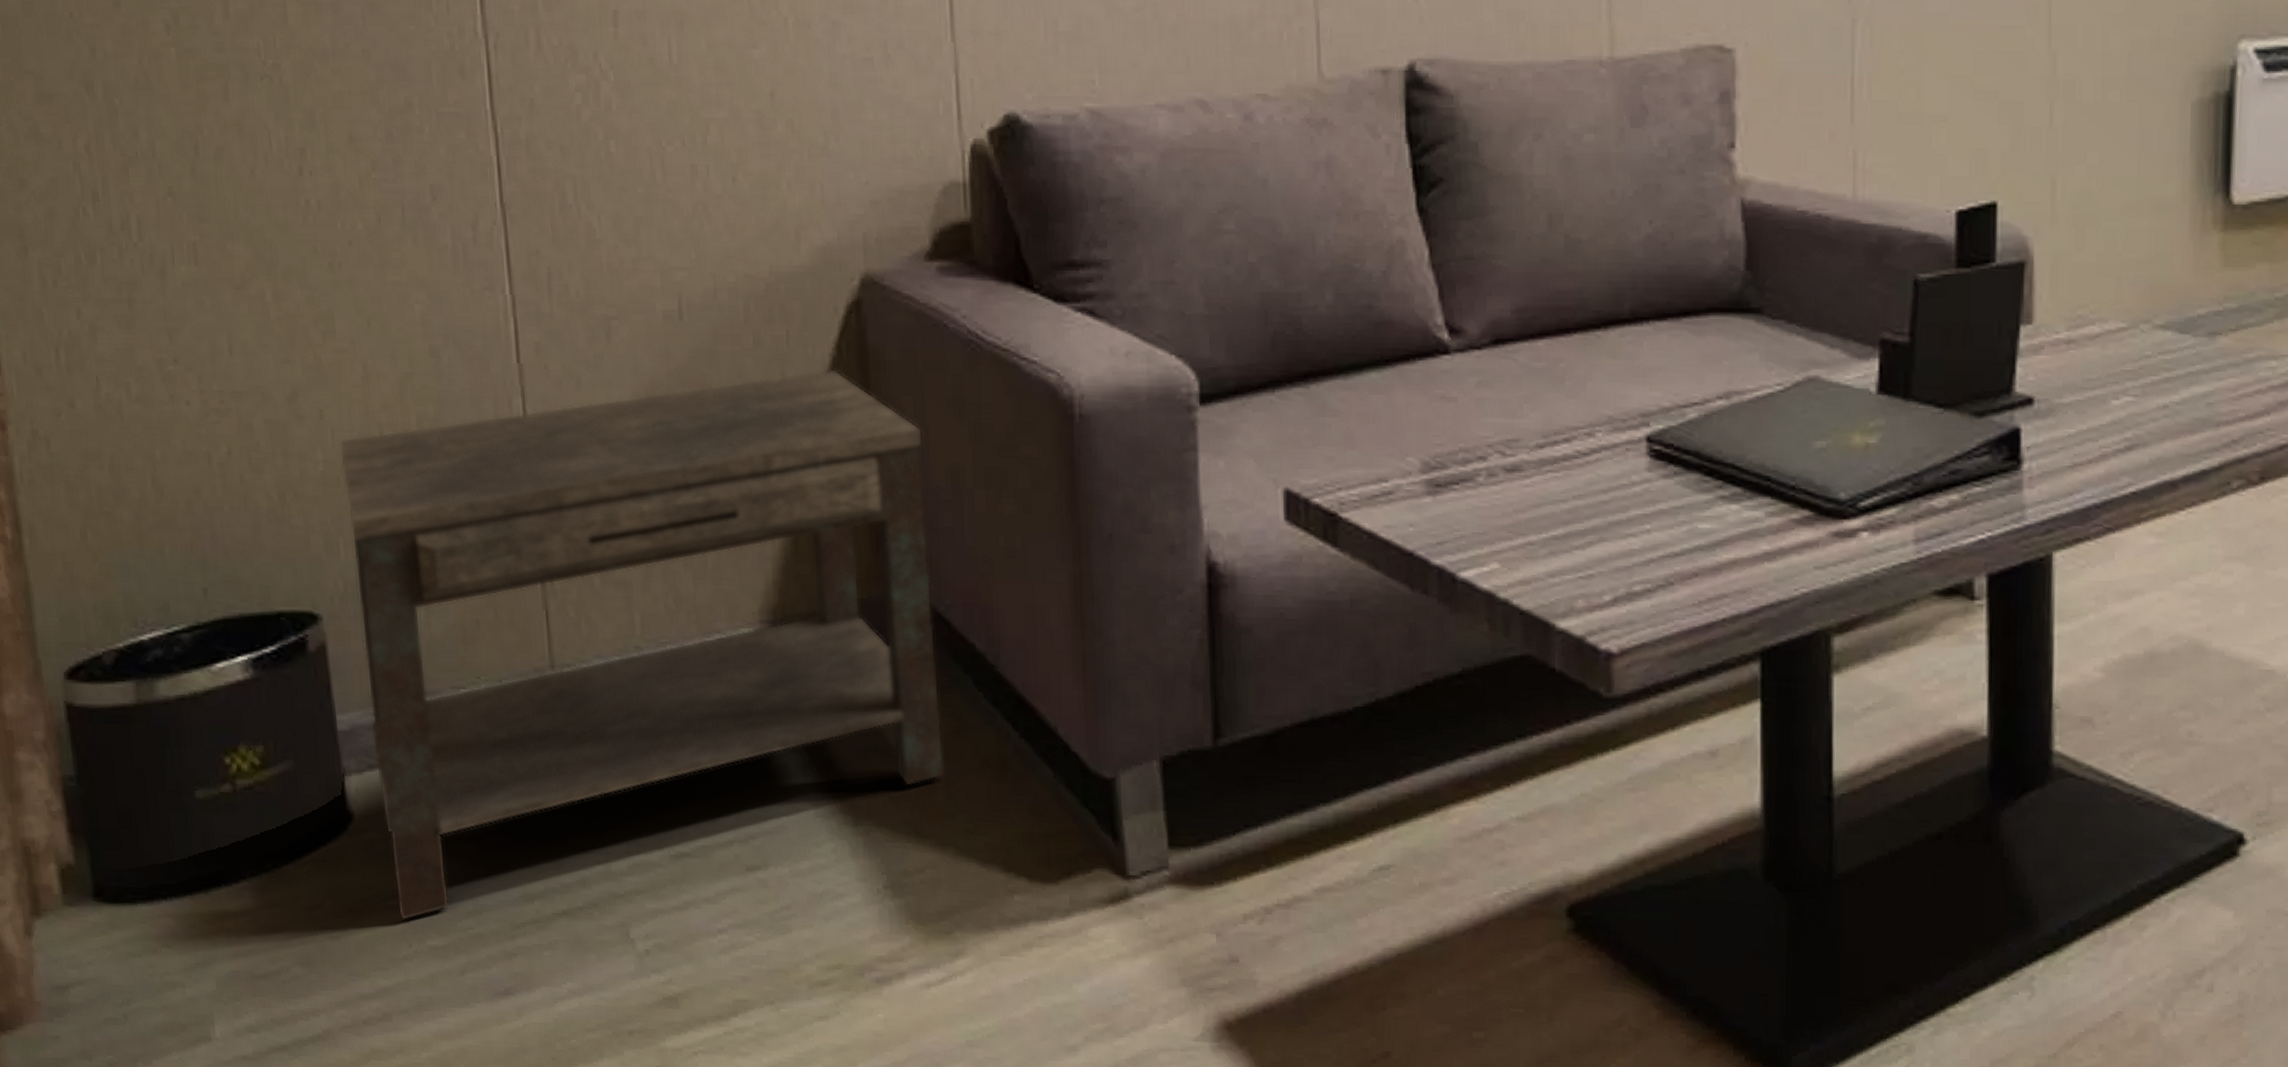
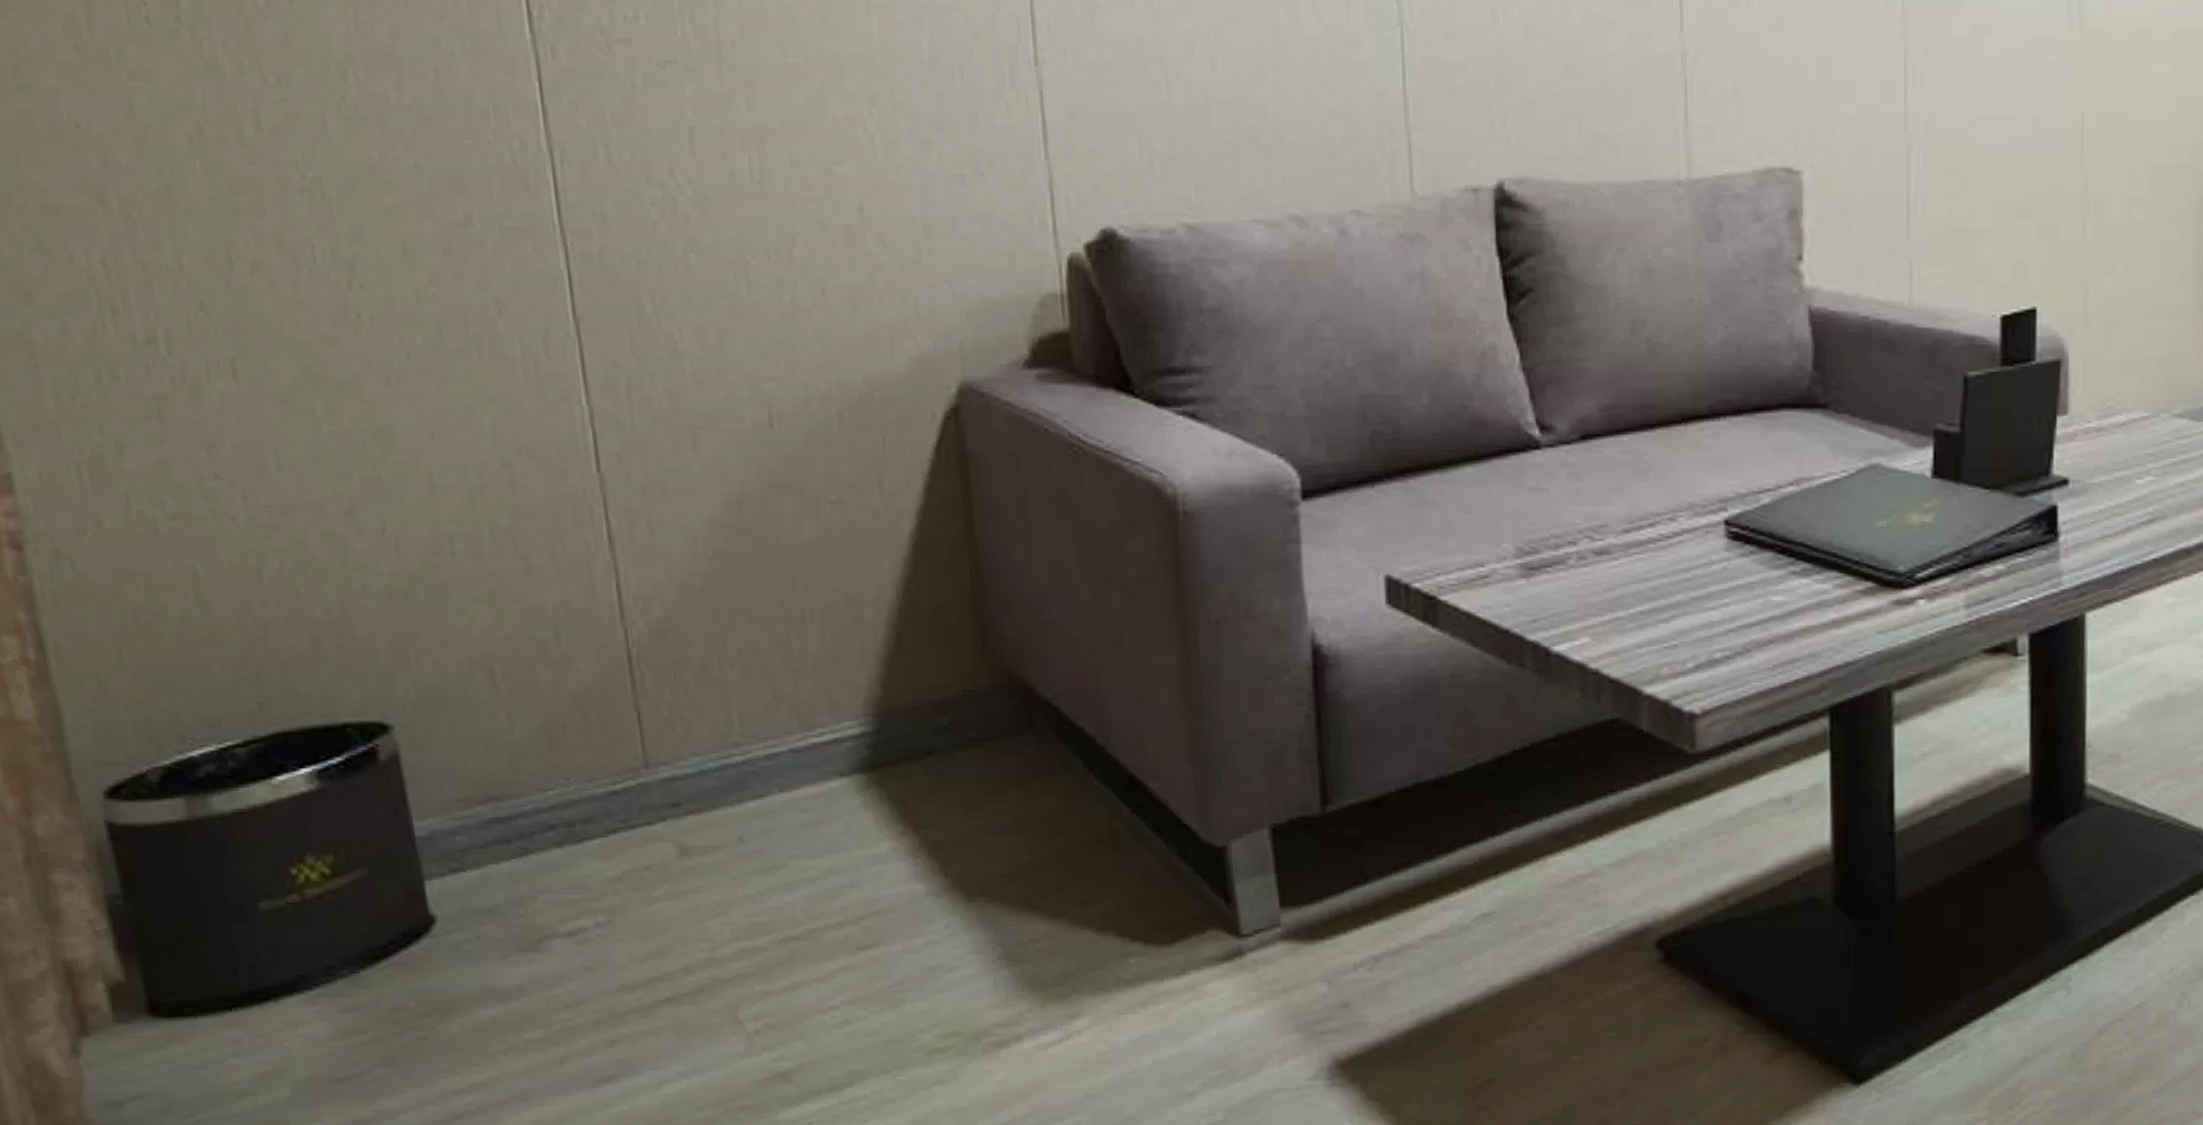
side table: present [338,369,945,922] -> none [404,473,1057,1018]

